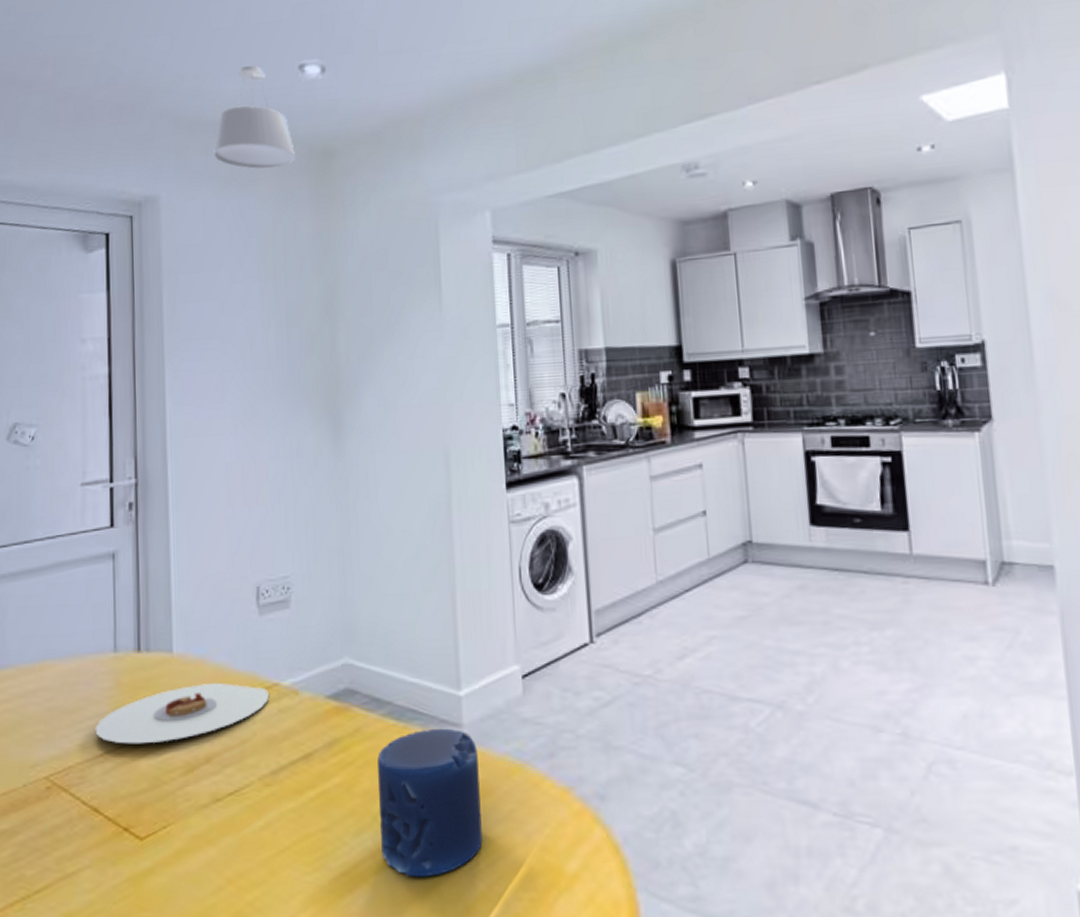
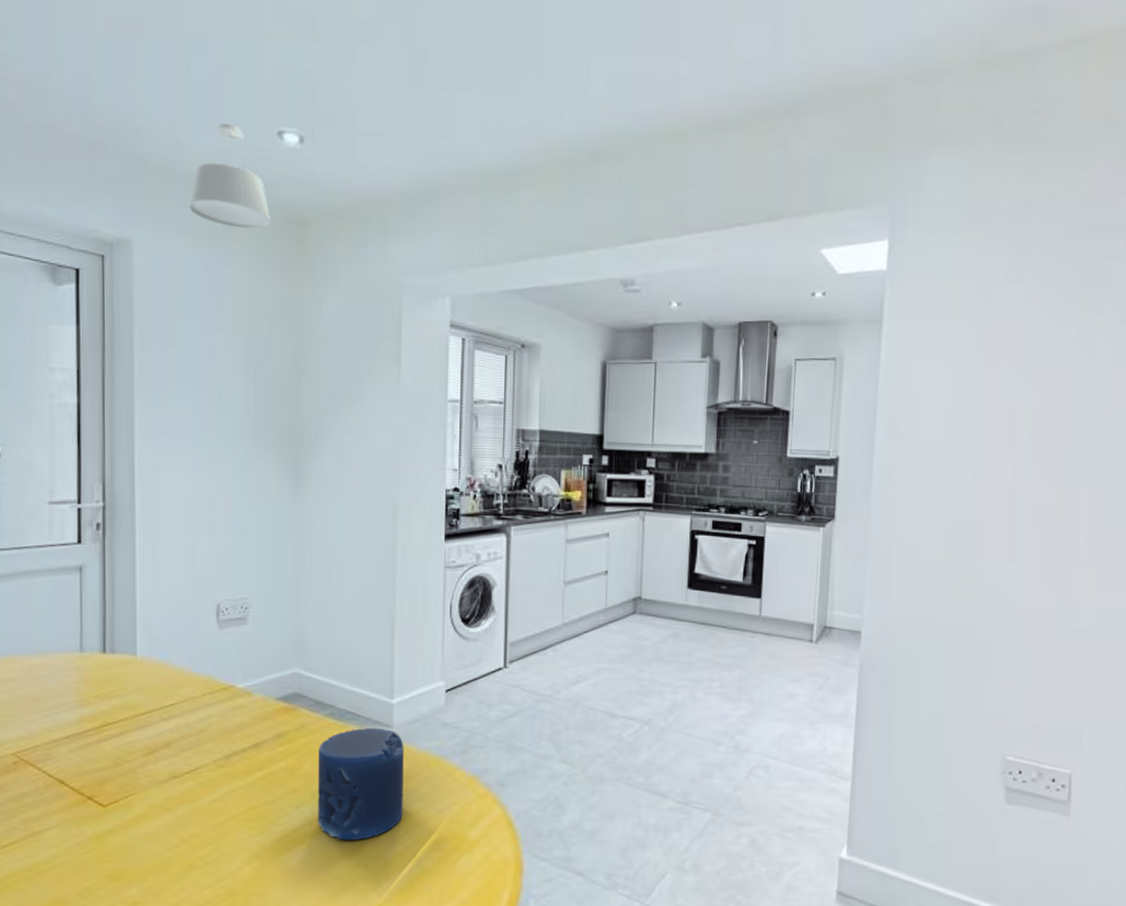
plate: present [95,682,270,744] -> none [61,682,226,730]

